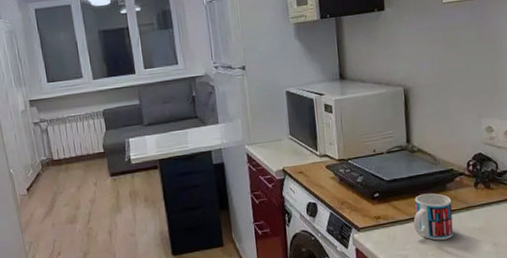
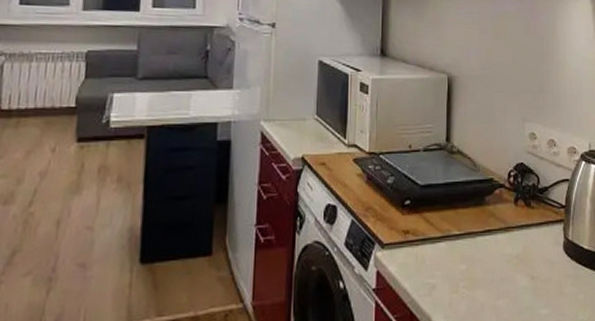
mug: present [413,193,454,241] -> none [446,206,490,268]

